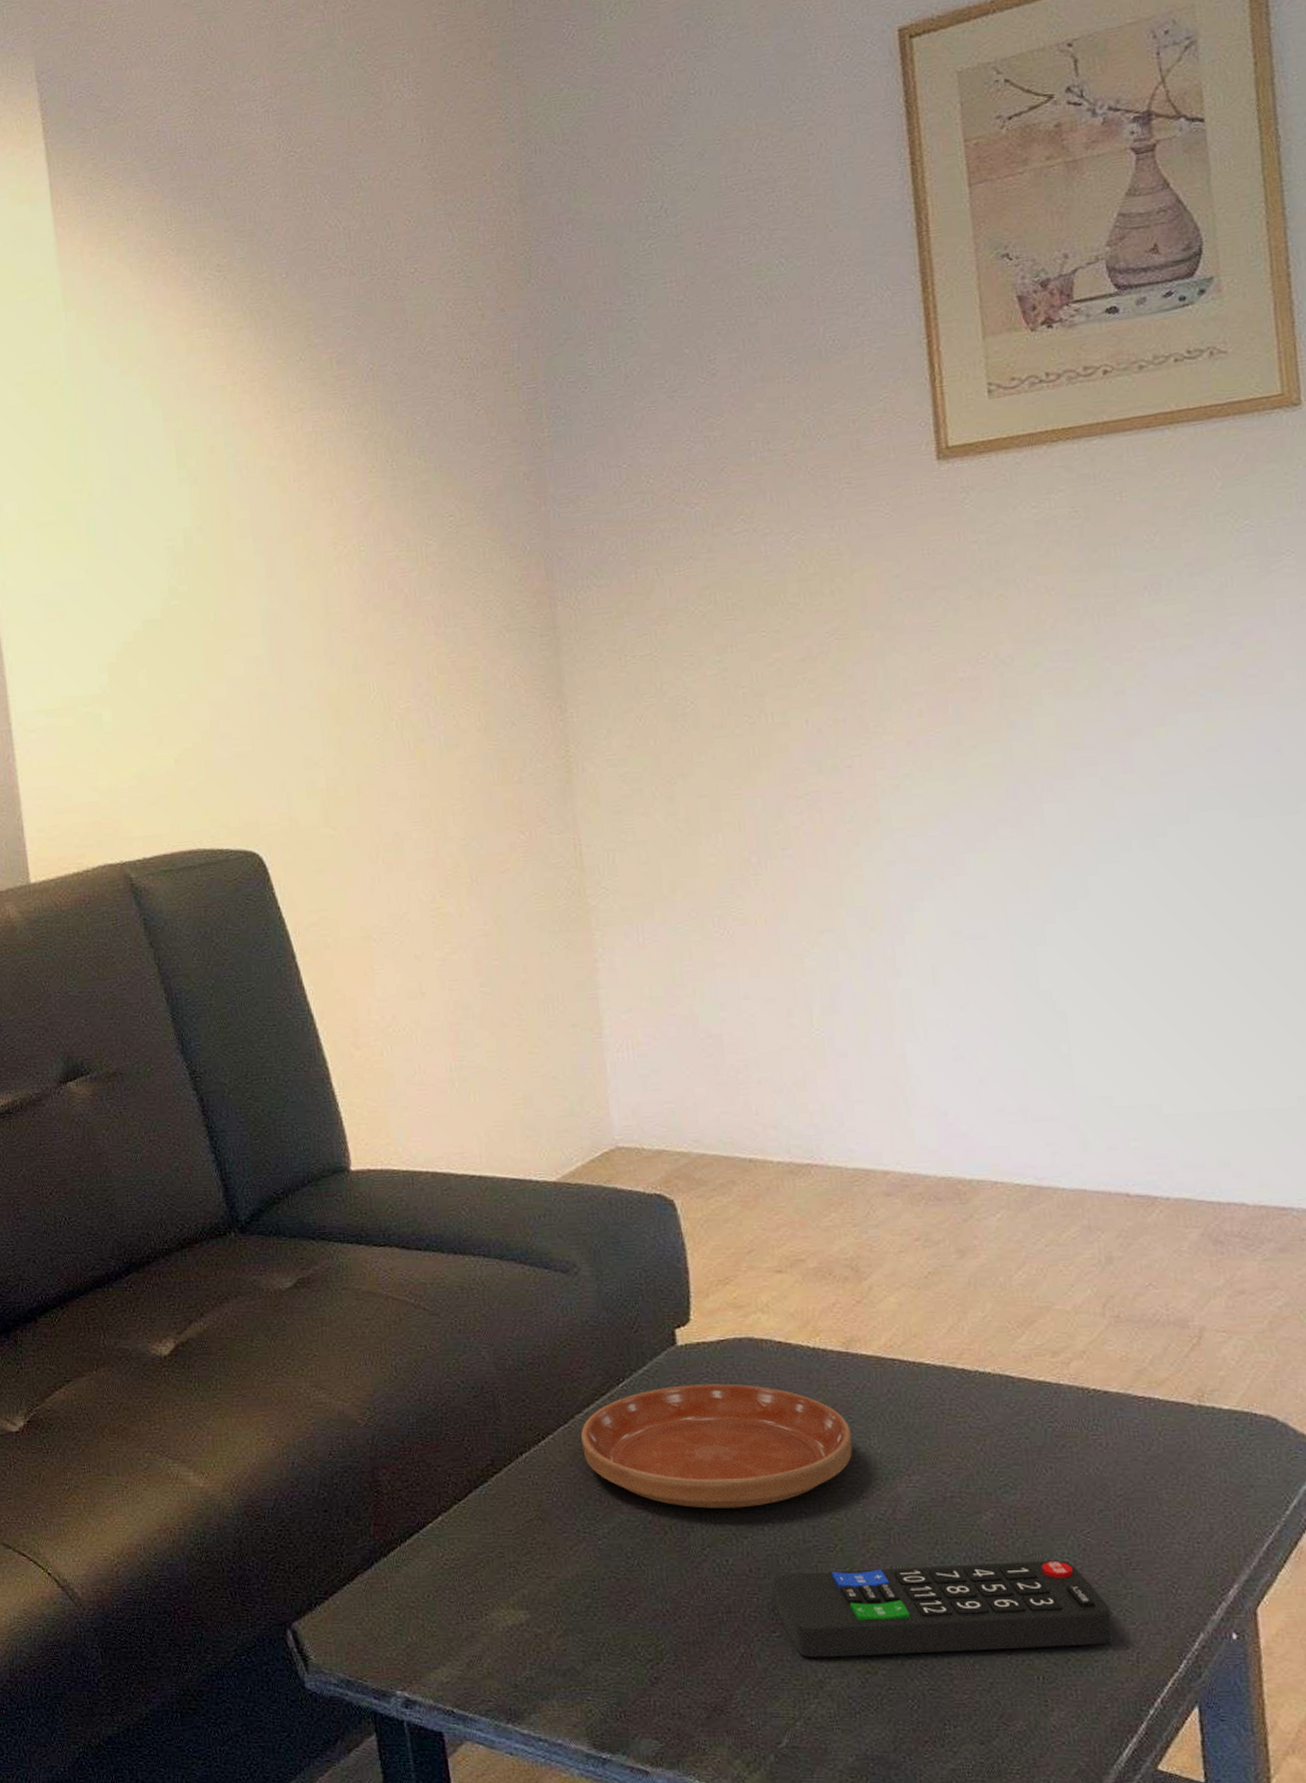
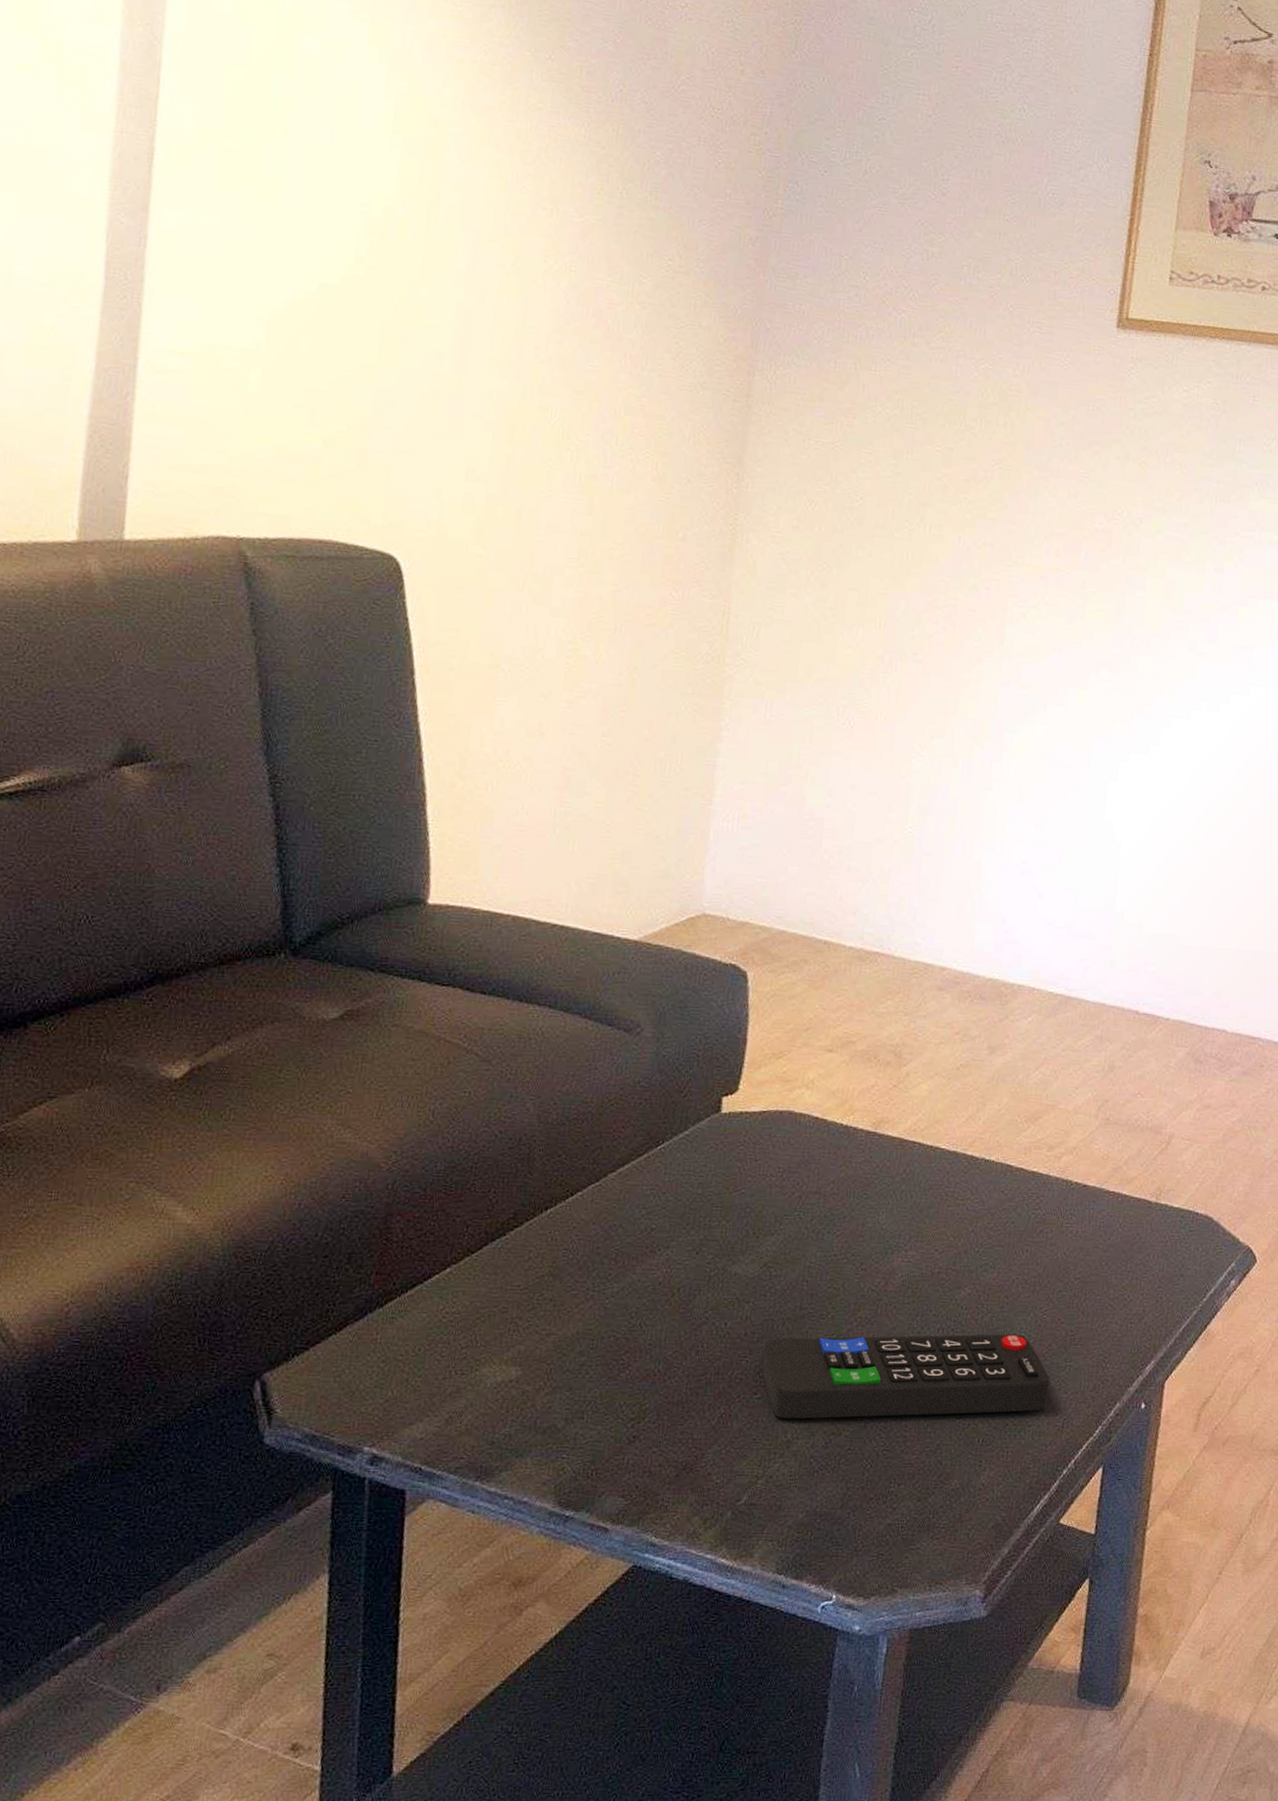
saucer: present [581,1383,853,1509] -> none [608,1151,864,1274]

